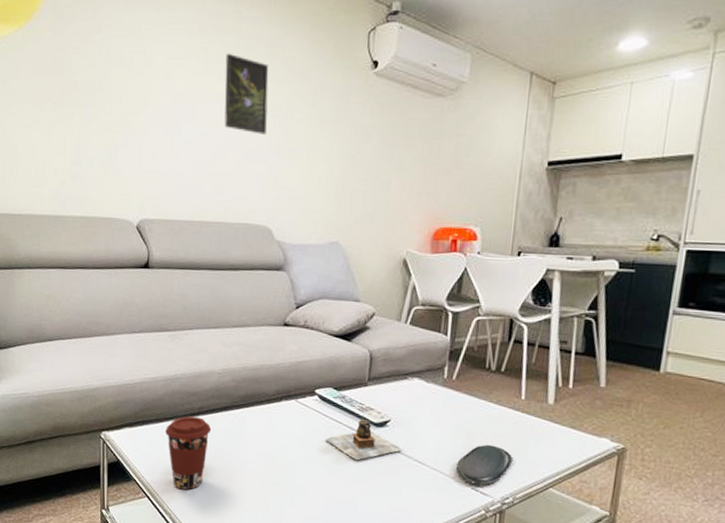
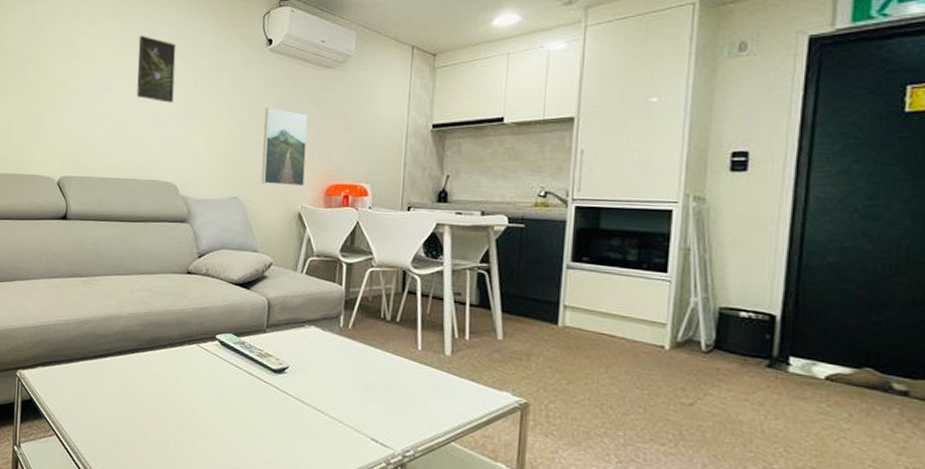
coffee cup: present [165,416,212,490] -> none [75,357,118,430]
teapot: present [325,417,402,461] -> none [226,363,301,407]
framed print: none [364,140,416,230] -> present [261,107,308,187]
oval tray: present [455,444,513,485] -> none [354,394,412,437]

